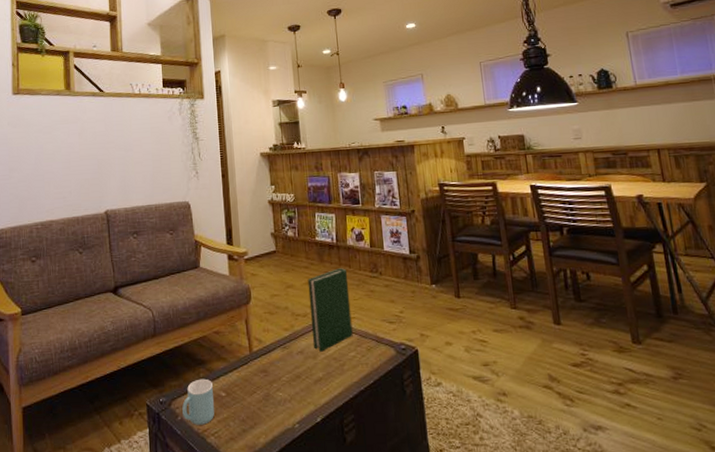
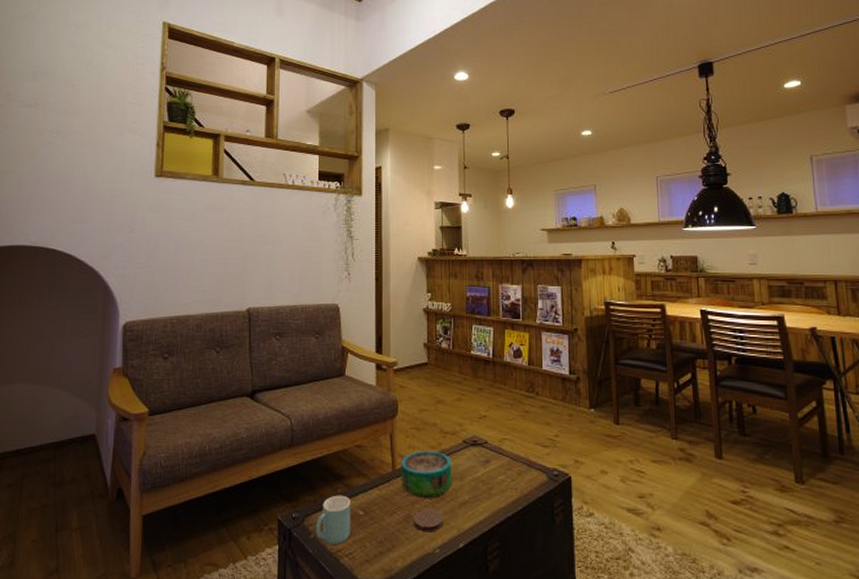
decorative bowl: none [257,333,307,378] -> present [401,451,452,499]
coaster: none [272,387,301,409] -> present [413,509,444,532]
hardback book: present [307,268,353,352] -> none [459,385,504,473]

